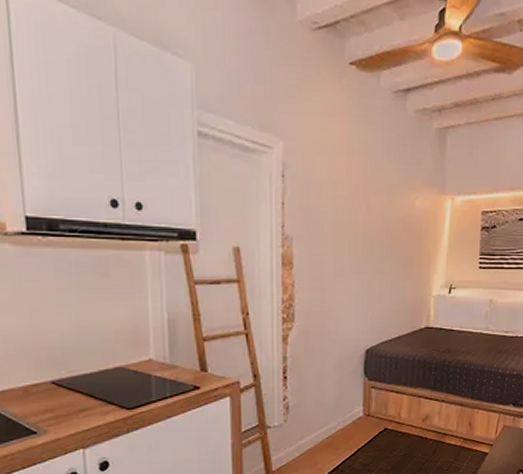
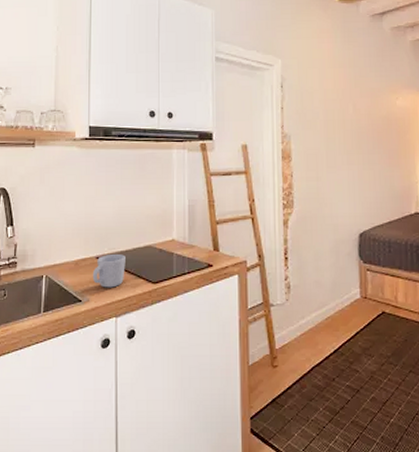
mug: none [48,378,91,417] -> present [92,254,125,288]

